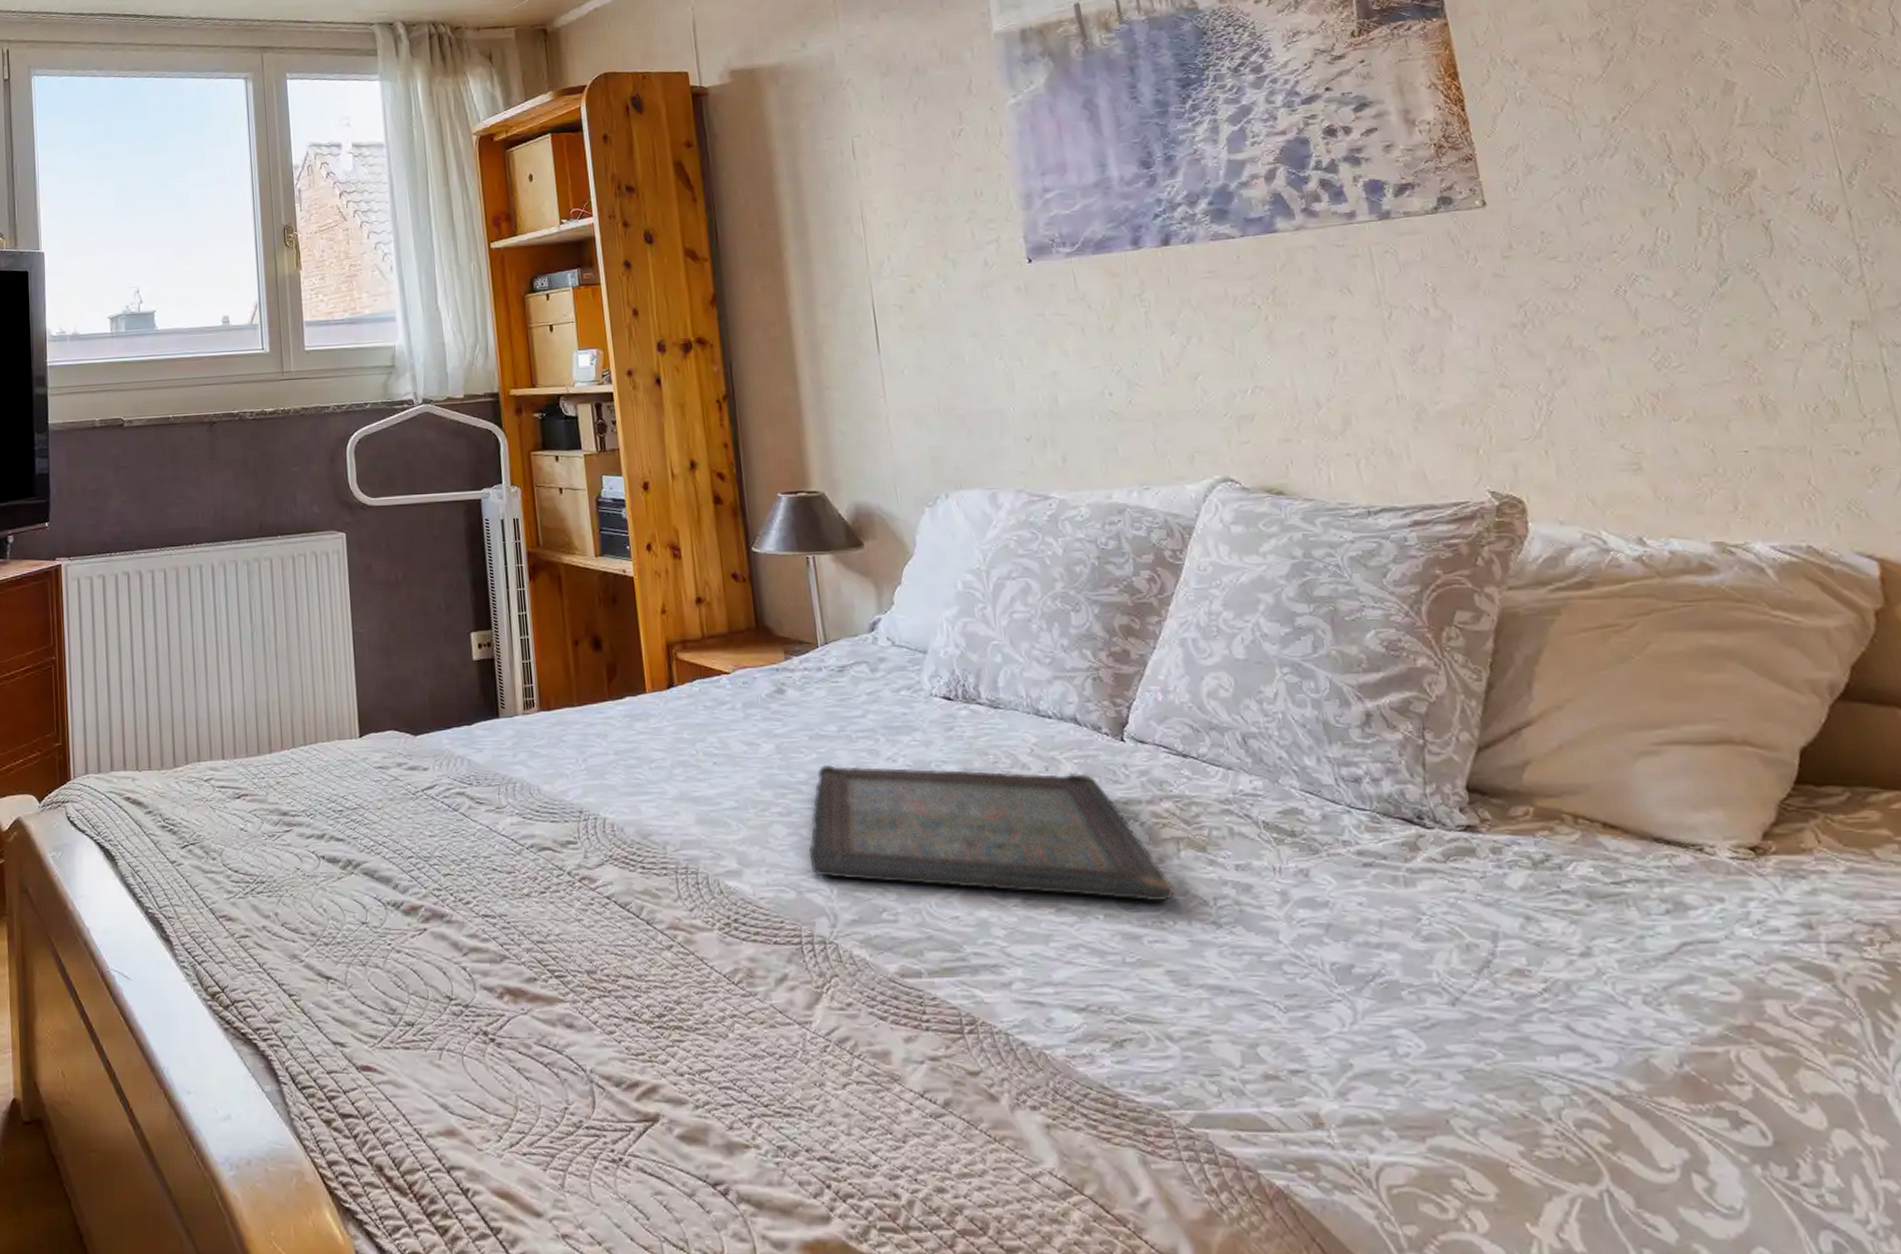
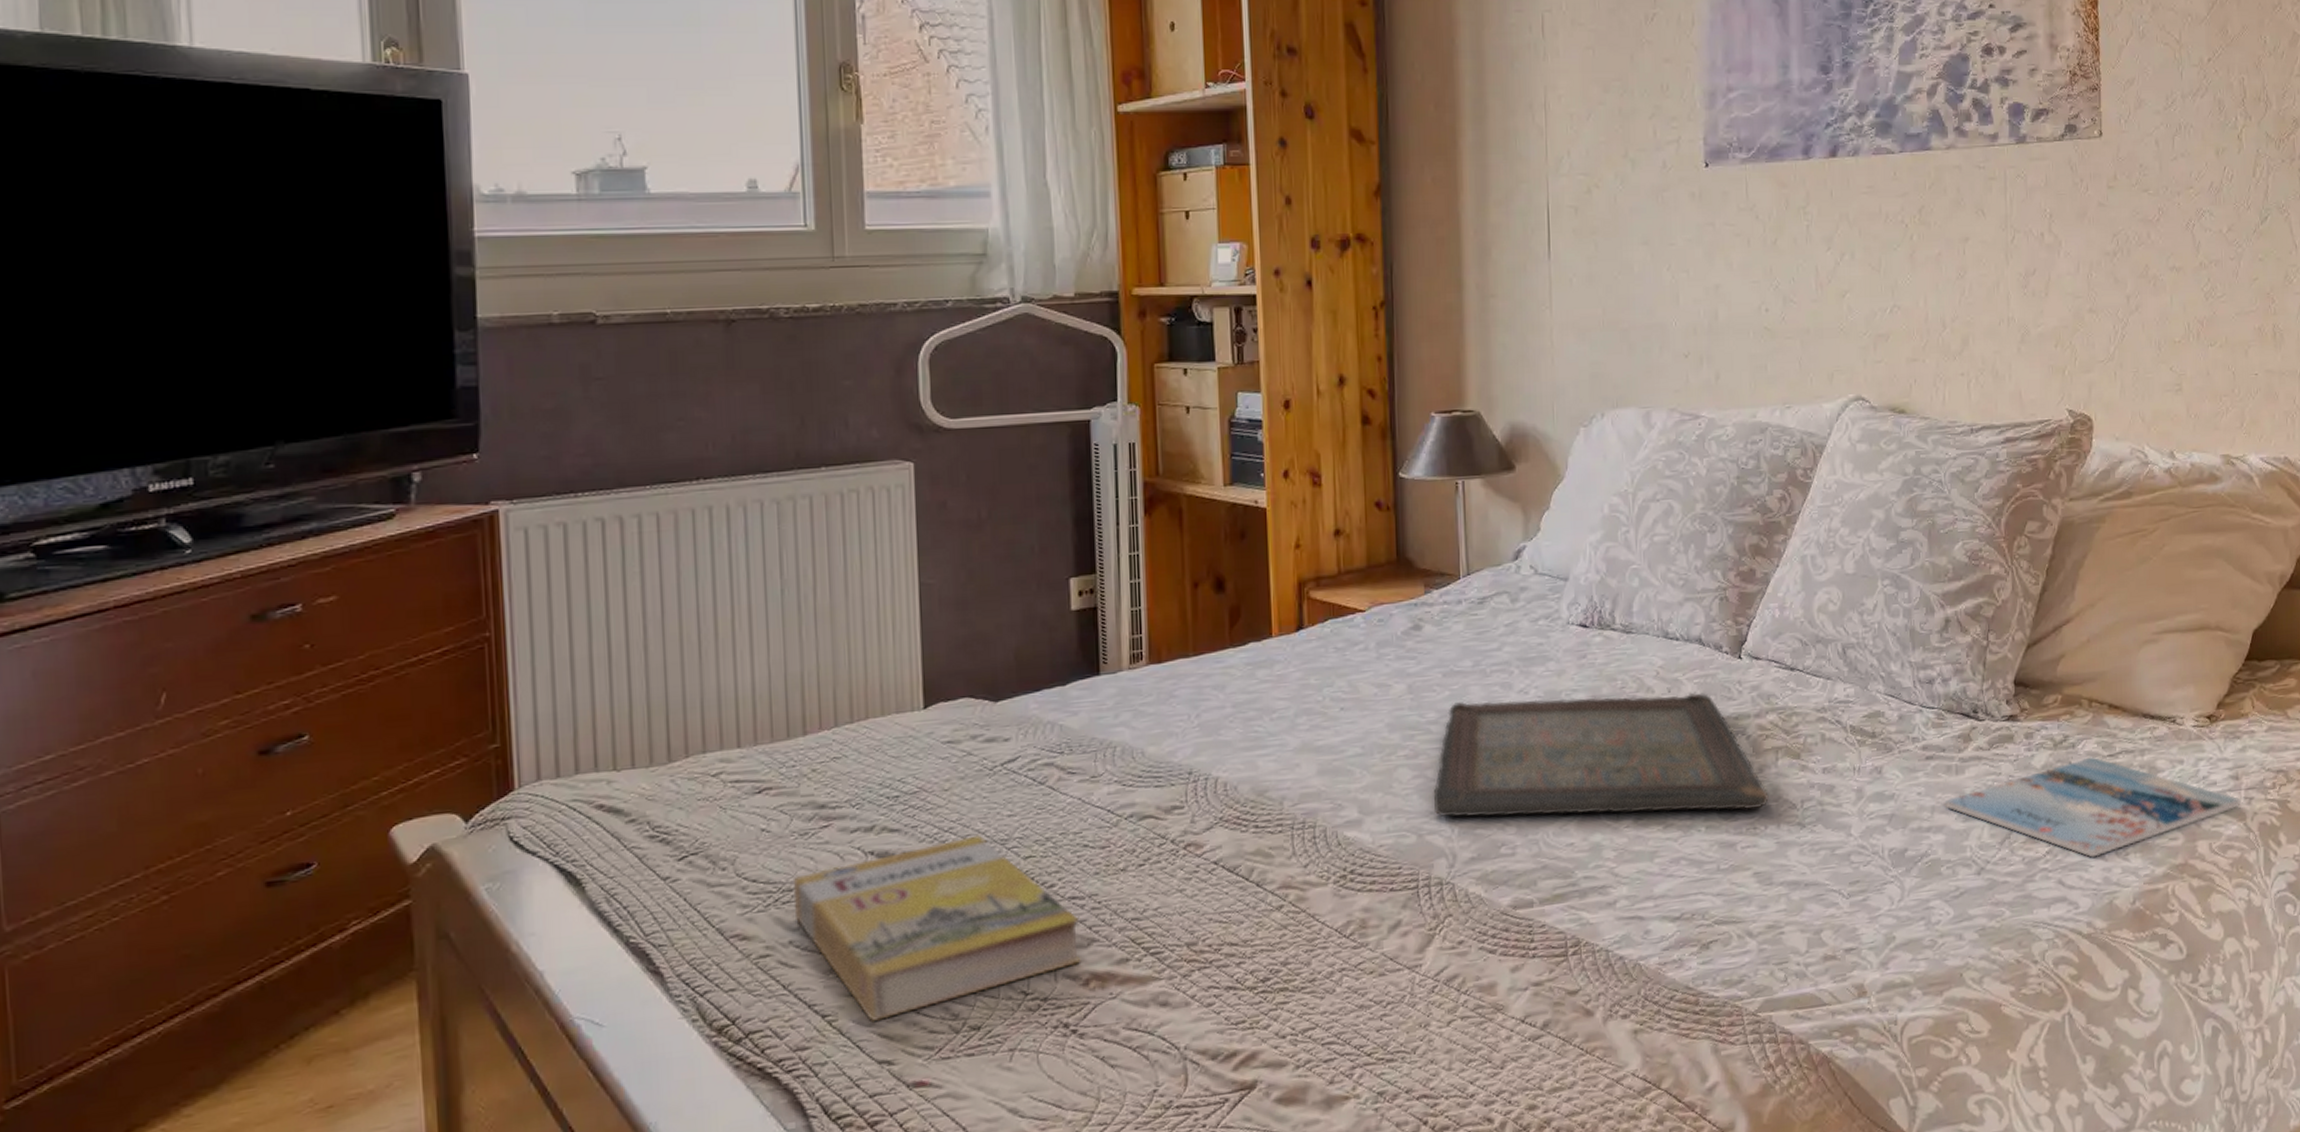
book: none [265,851,496,1007] -> present [794,835,1081,1023]
magazine: none [1395,882,1823,1003] -> present [1944,757,2241,858]

